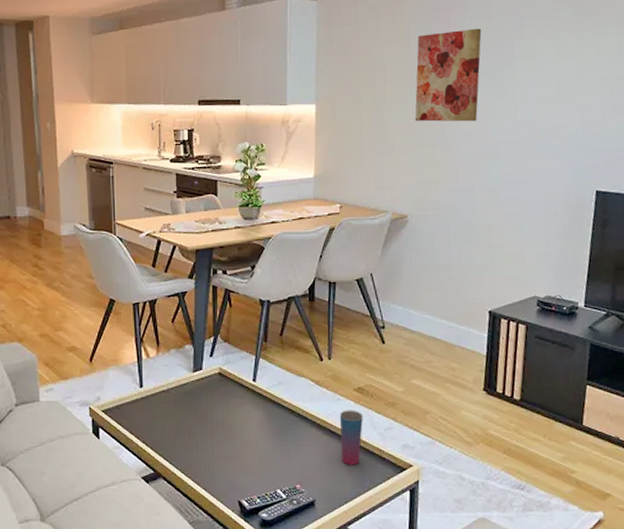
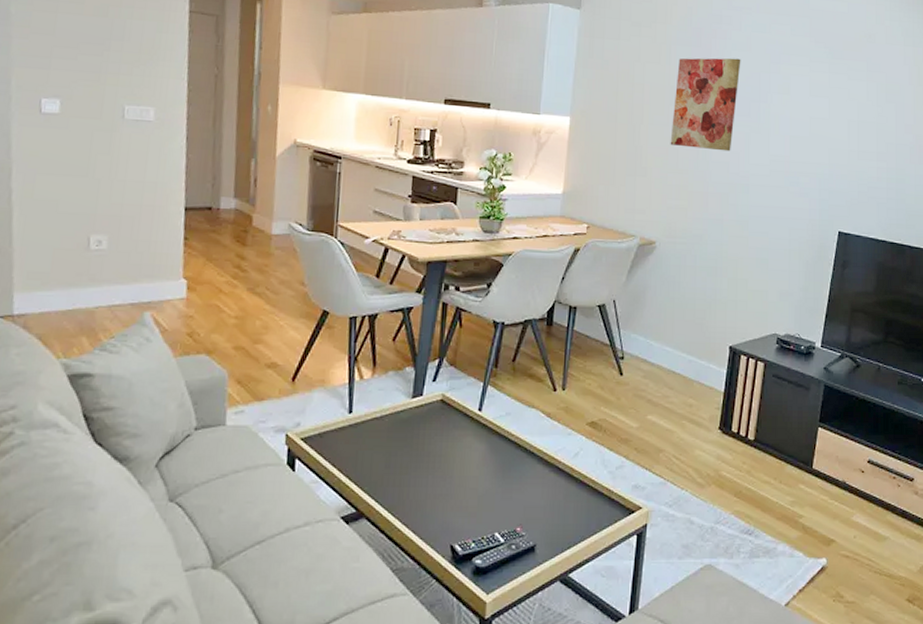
cup: present [339,410,363,466] -> none [568,446,594,507]

